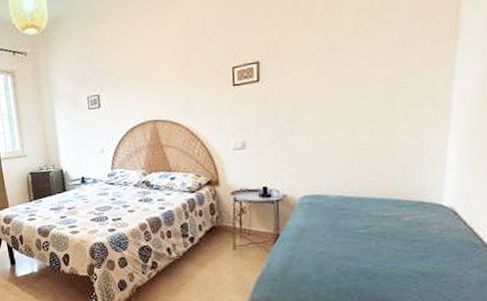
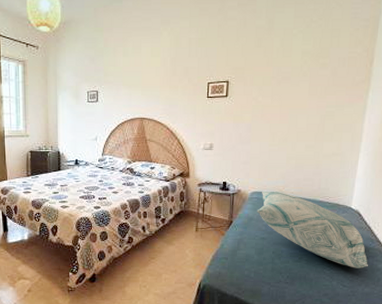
decorative pillow: none [310,192,473,283] -> present [256,191,368,268]

